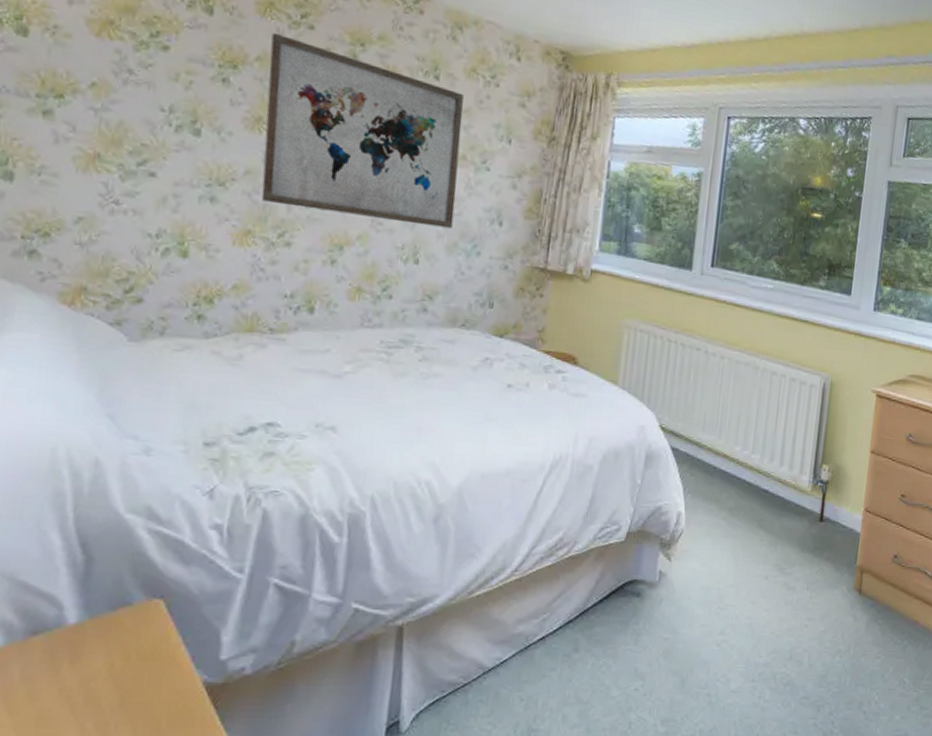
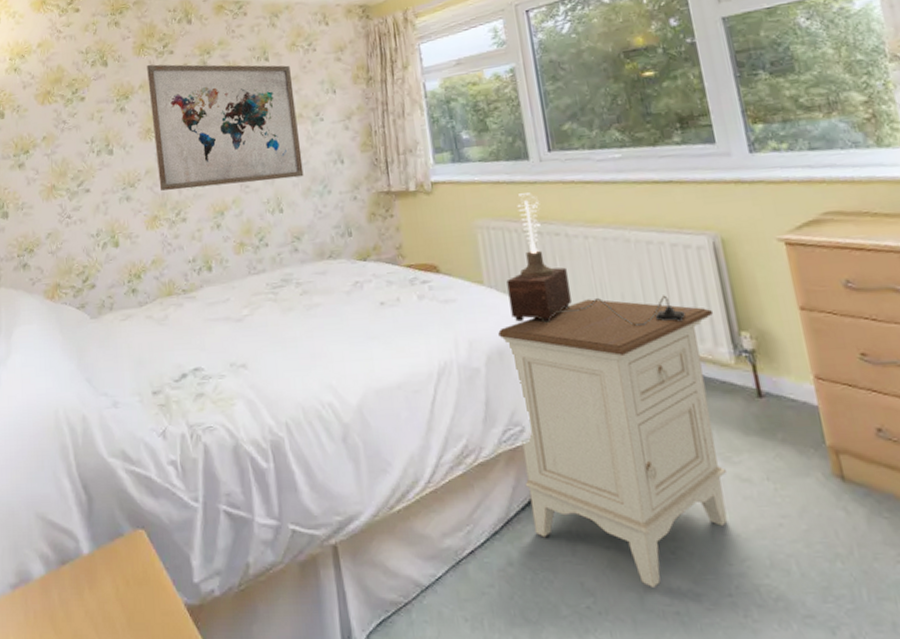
nightstand: none [606,415,807,673] -> present [498,299,728,587]
table lamp: none [636,302,785,448] -> present [506,193,685,326]

